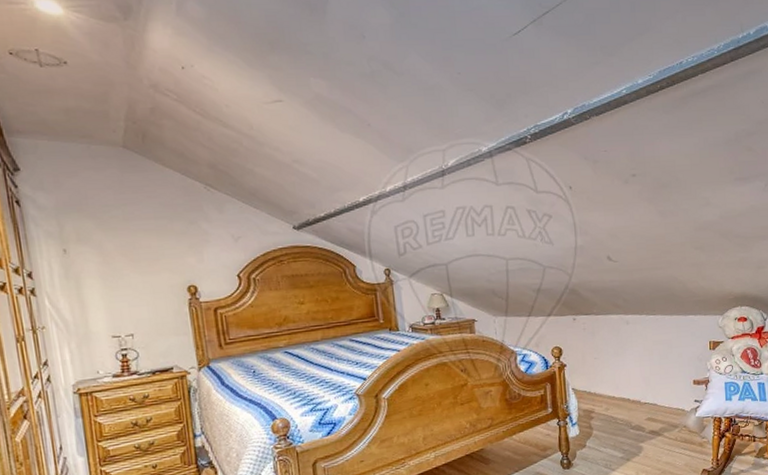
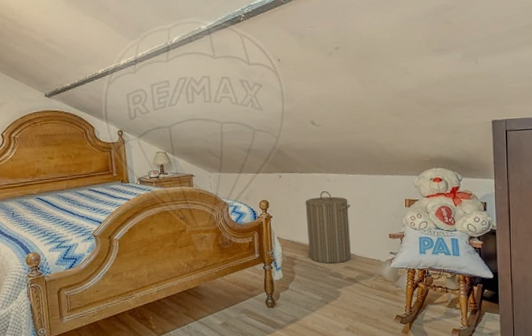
laundry hamper: none [602,334,653,416] -> present [305,191,351,264]

